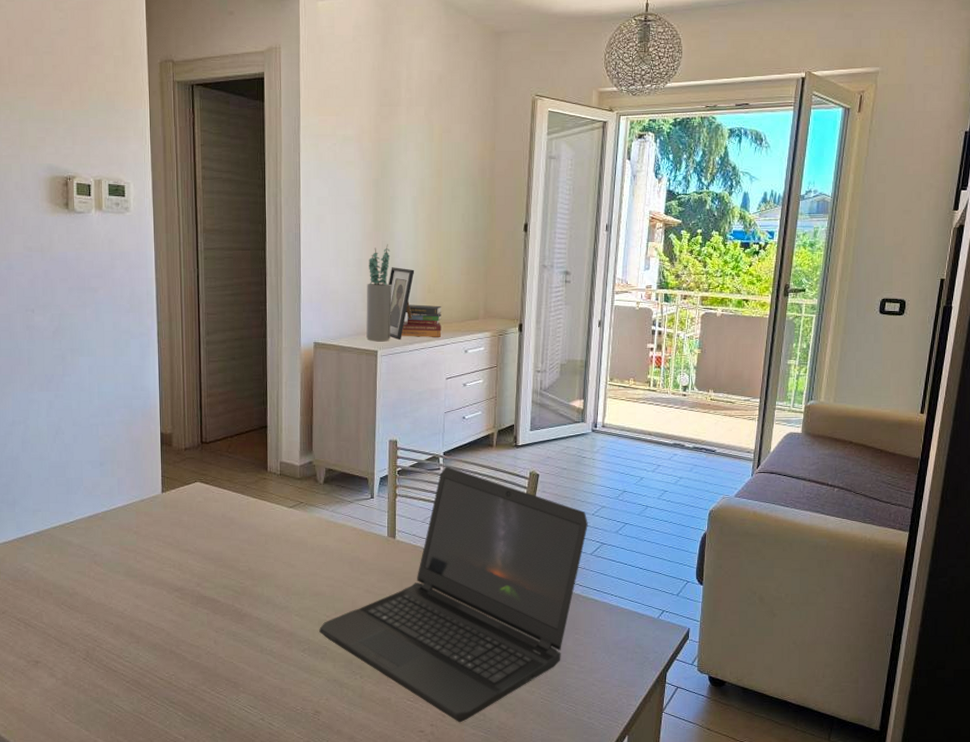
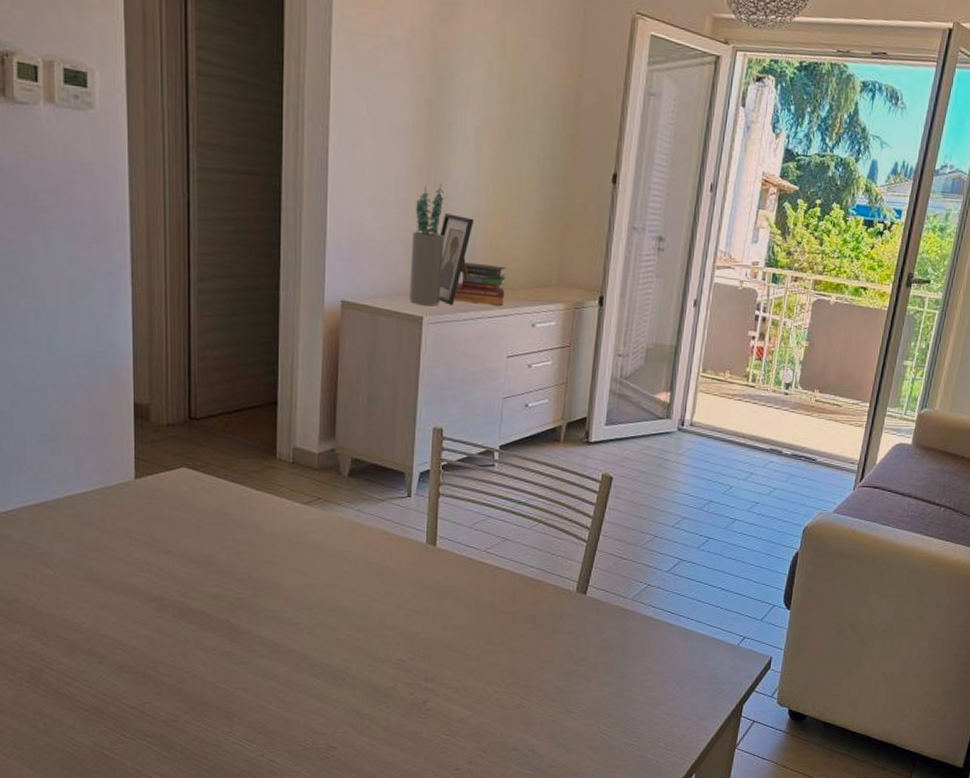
laptop computer: present [319,466,588,723] -> none [337,462,667,760]

